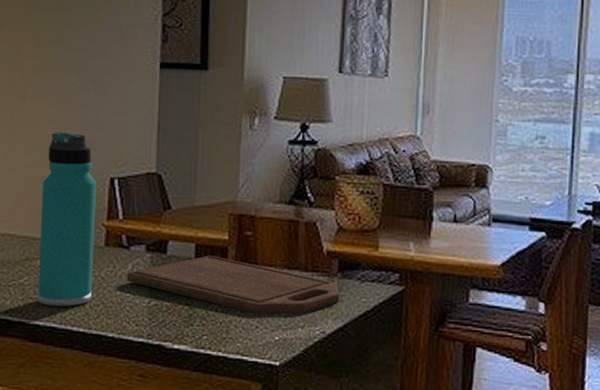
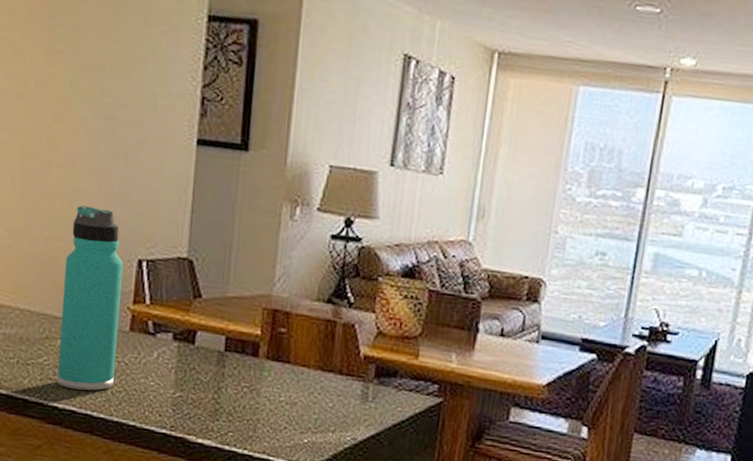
cutting board: present [127,255,340,314] -> none [151,350,375,417]

